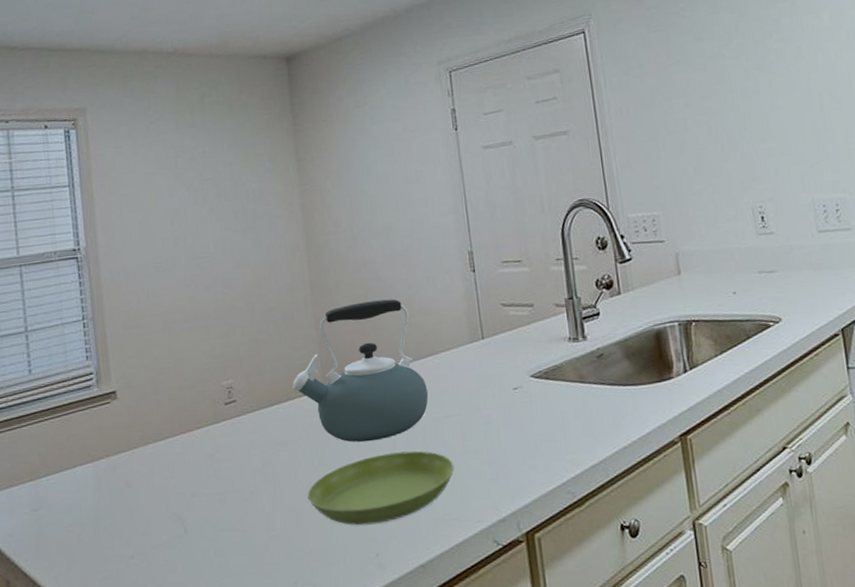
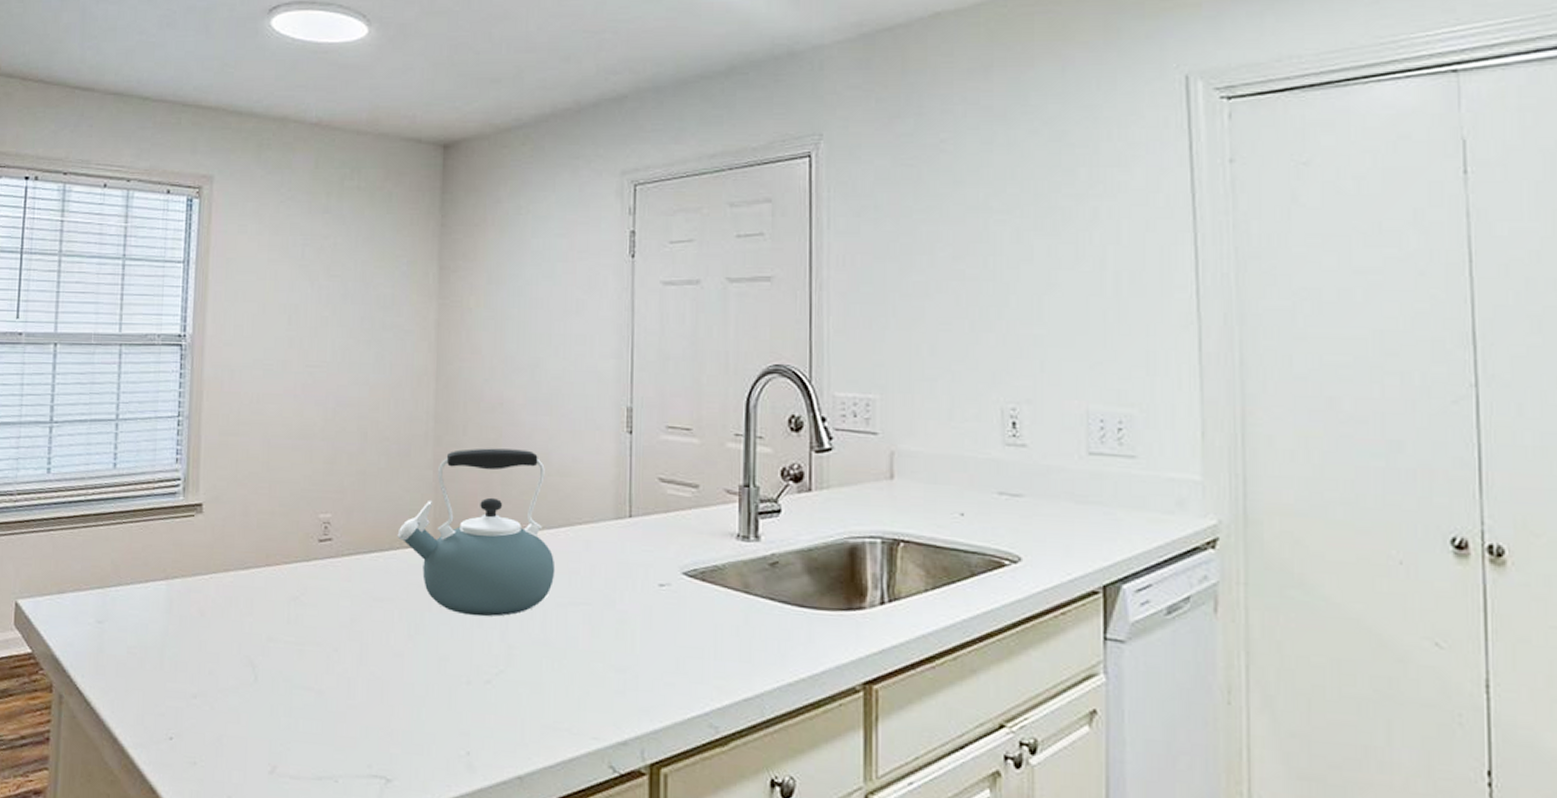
saucer: present [307,451,454,526] -> none [397,634,574,717]

